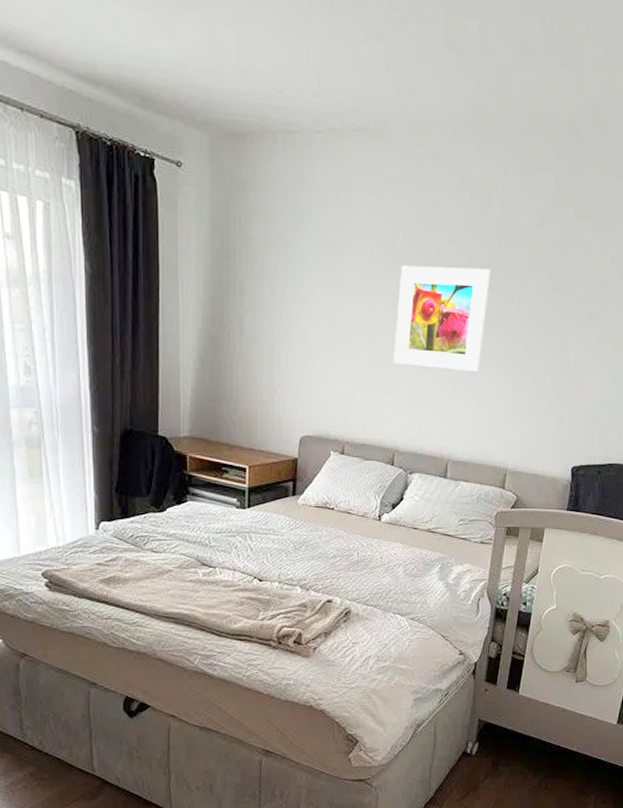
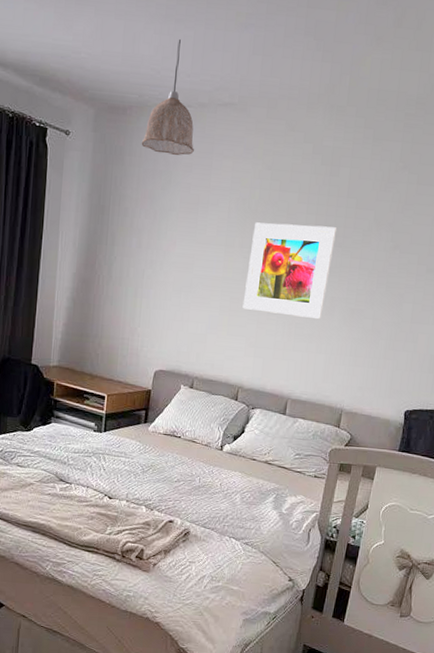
pendant lamp: none [266,51,328,190] -> present [141,38,194,155]

